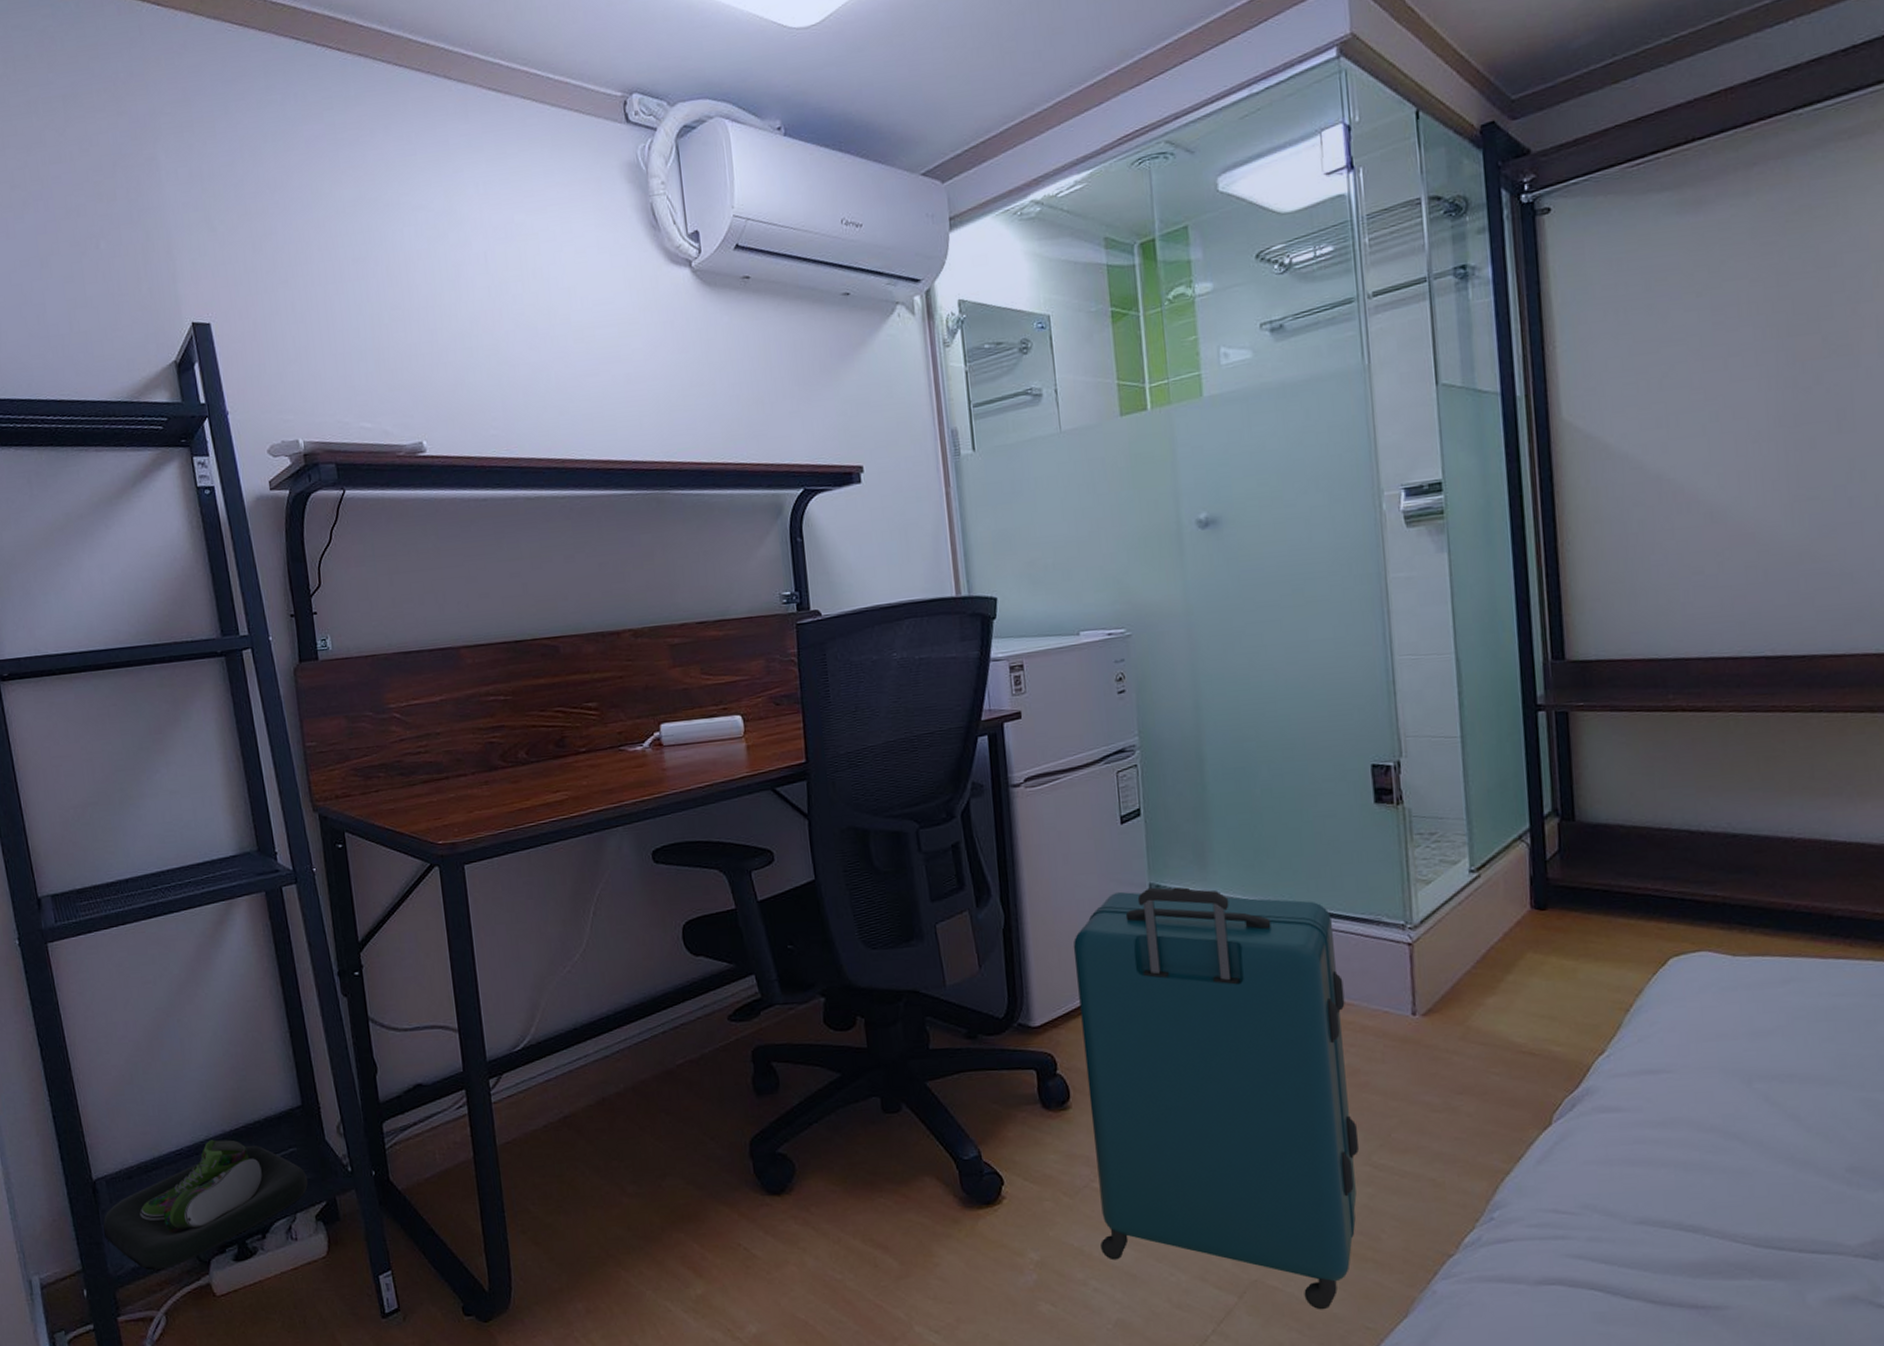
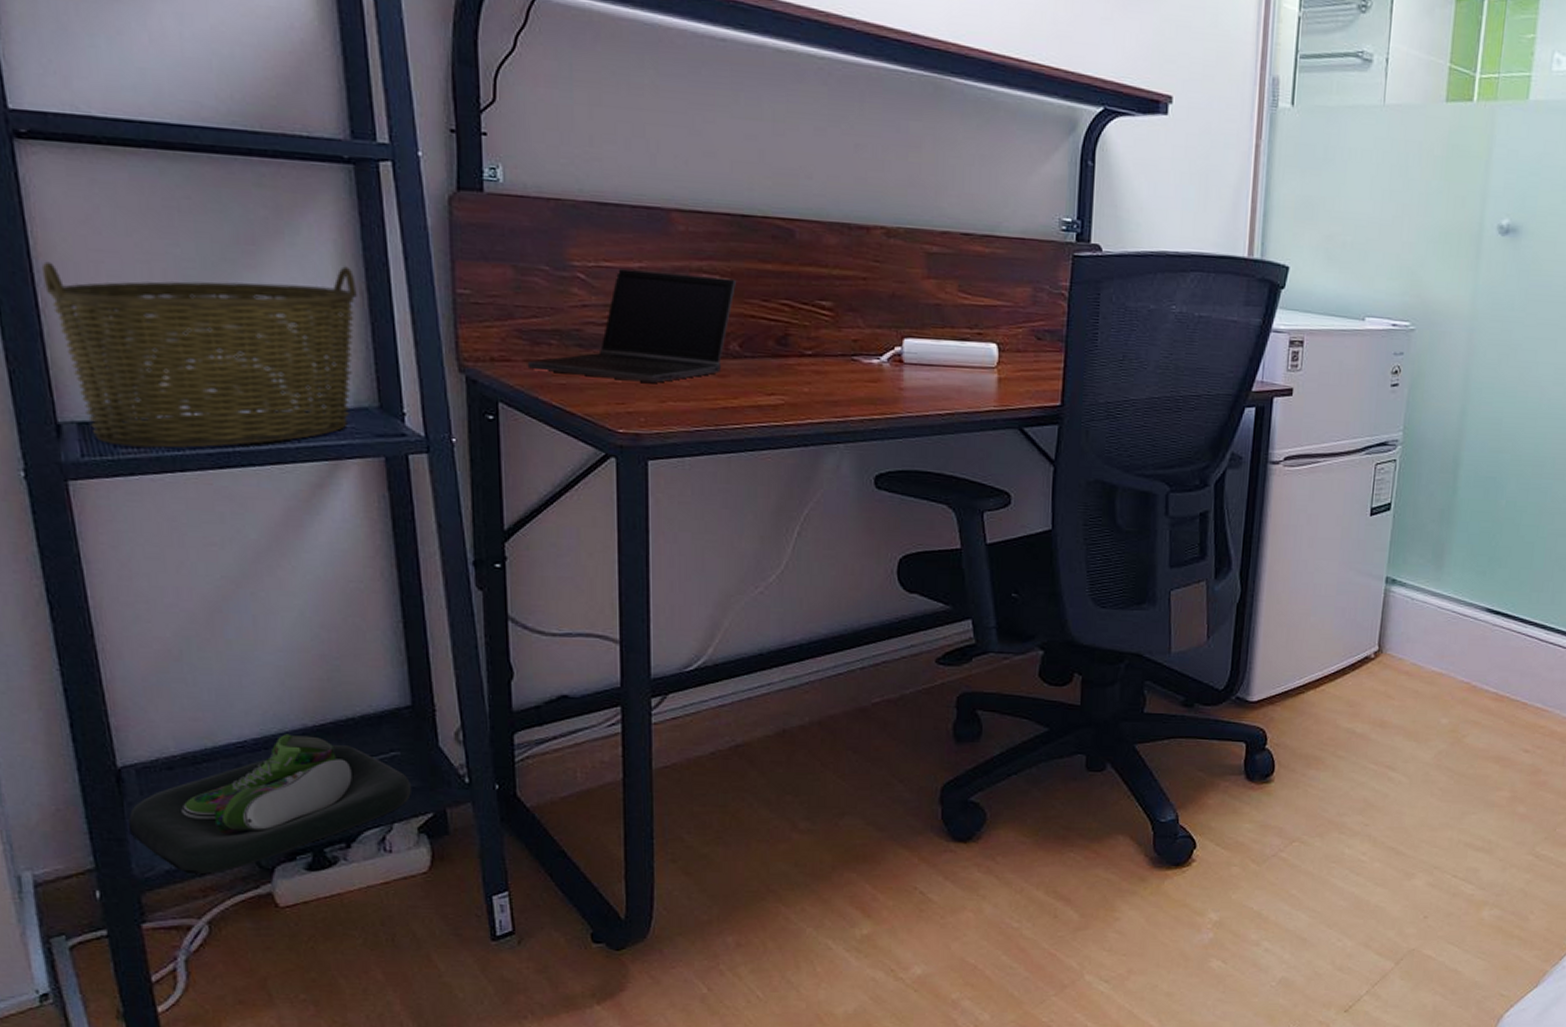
basket: none [22,739,237,910] -> present [41,261,357,449]
laptop computer: none [363,696,518,801] -> present [527,269,736,383]
suitcase: present [1073,887,1359,1310] -> none [1278,580,1545,978]

